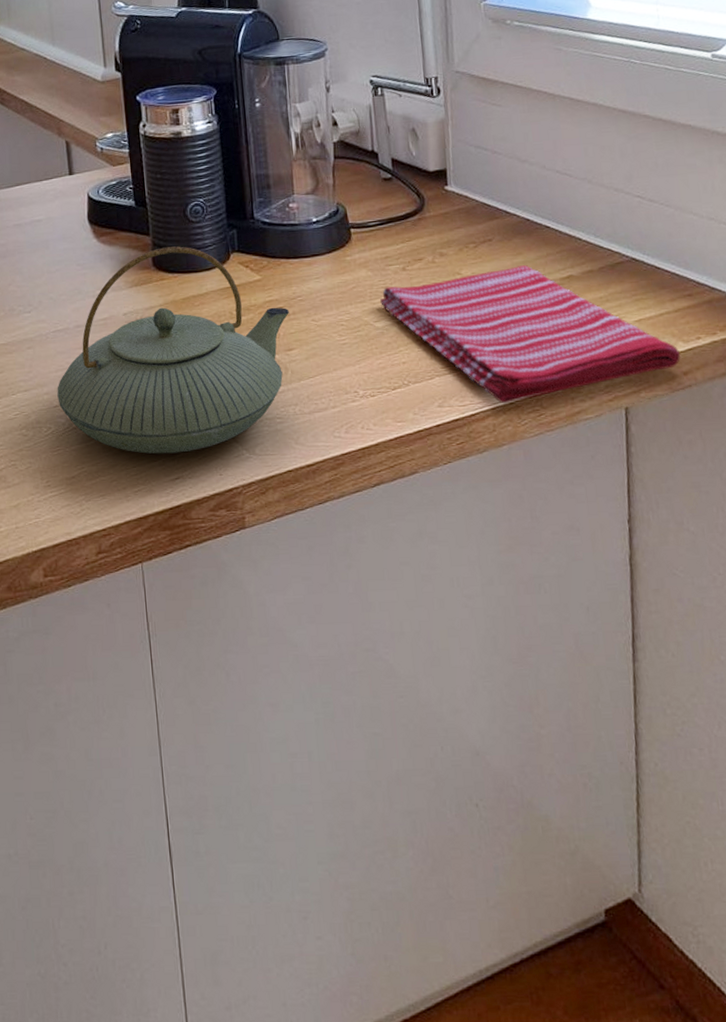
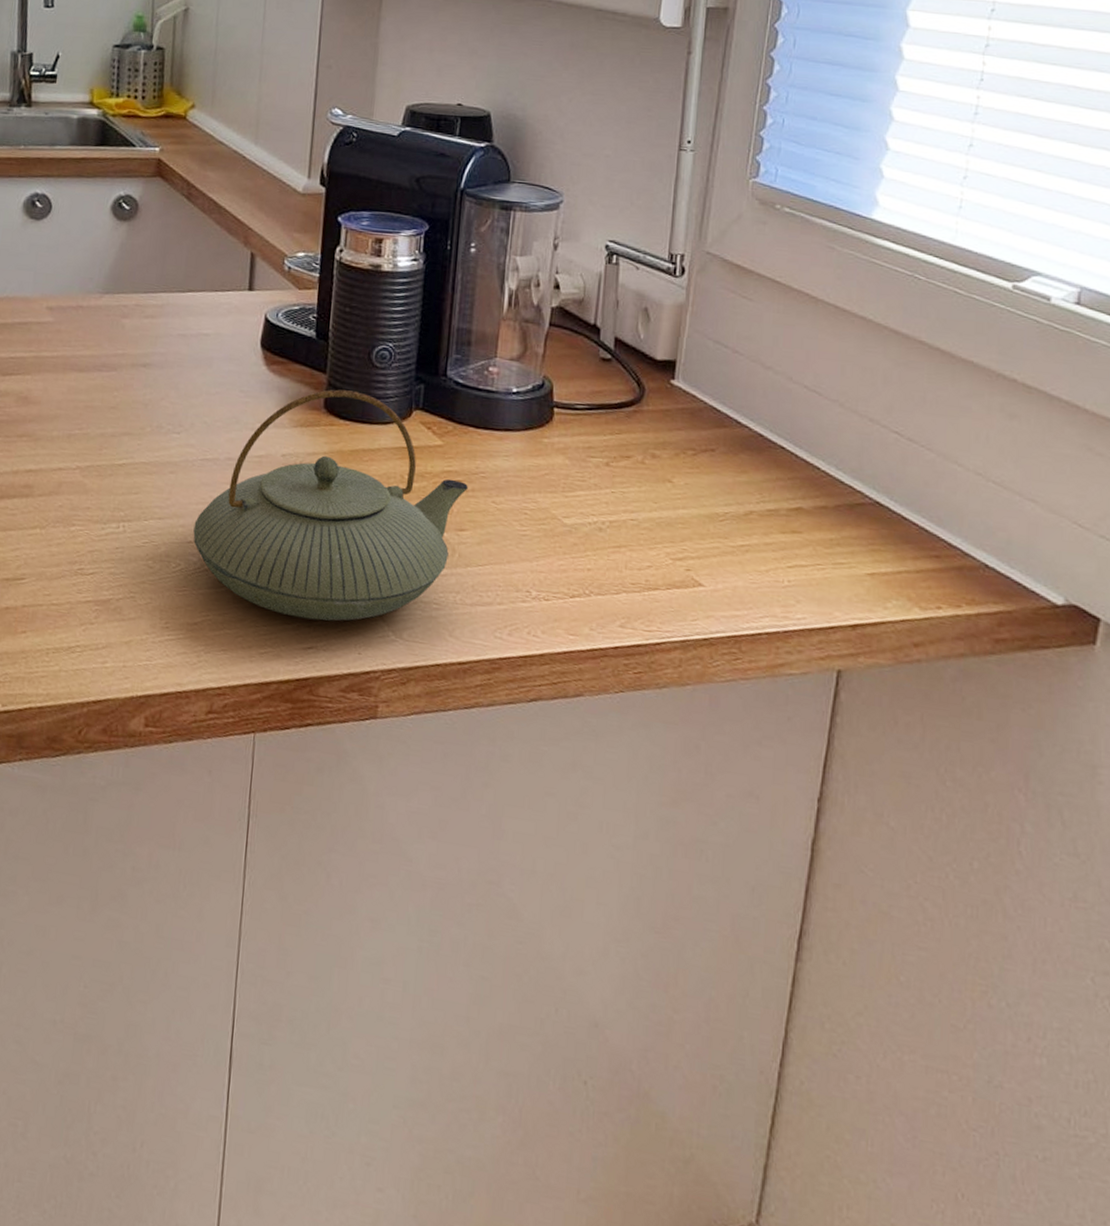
dish towel: present [380,265,681,404] -> none [574,481,913,639]

